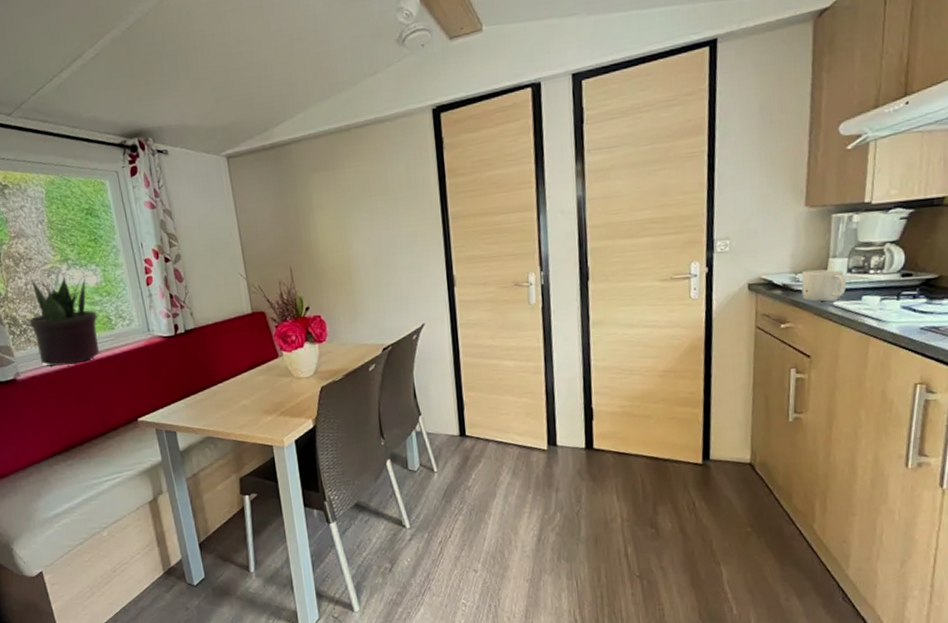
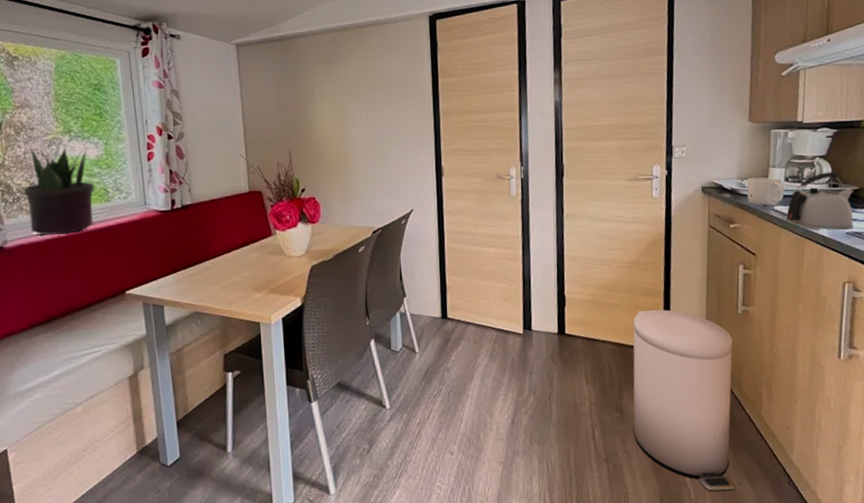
pedal bin: none [668,419,784,608] -> present [633,309,736,492]
kettle: none [847,259,932,328] -> present [785,172,854,231]

